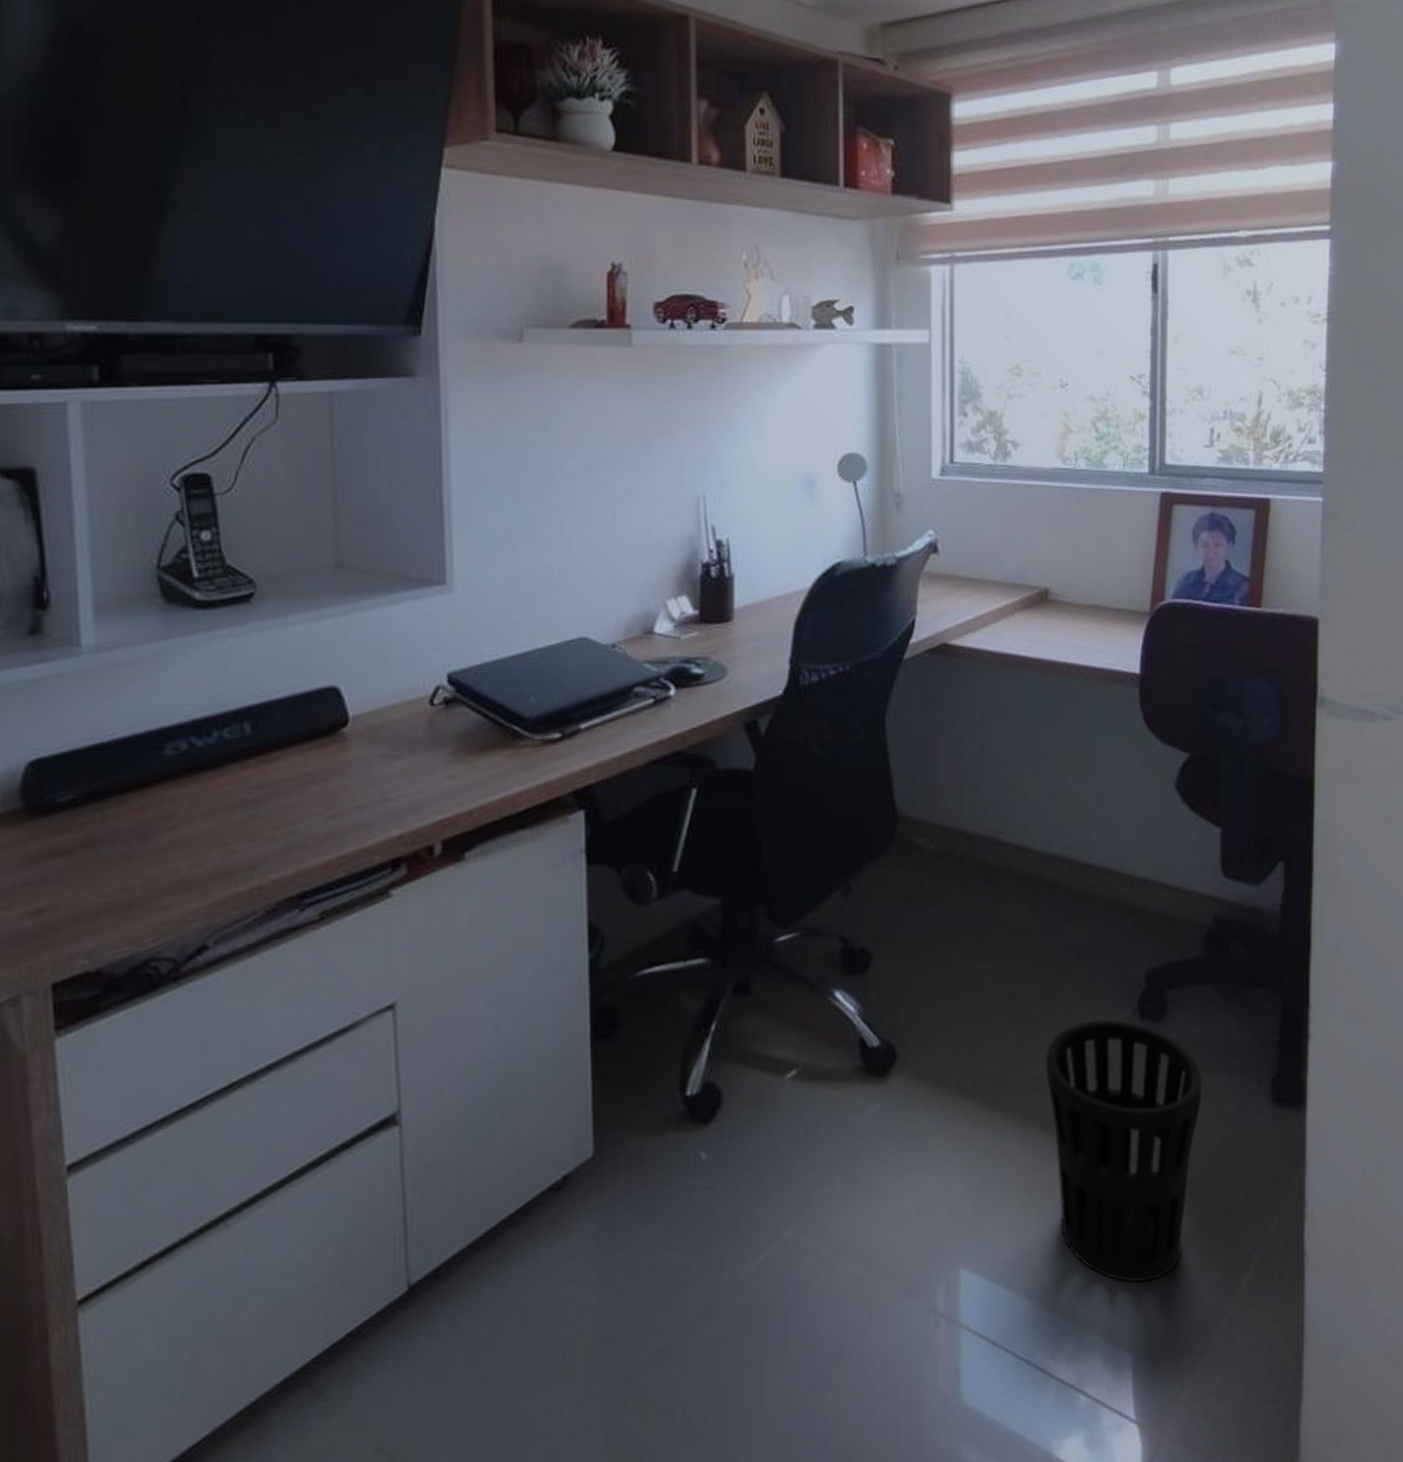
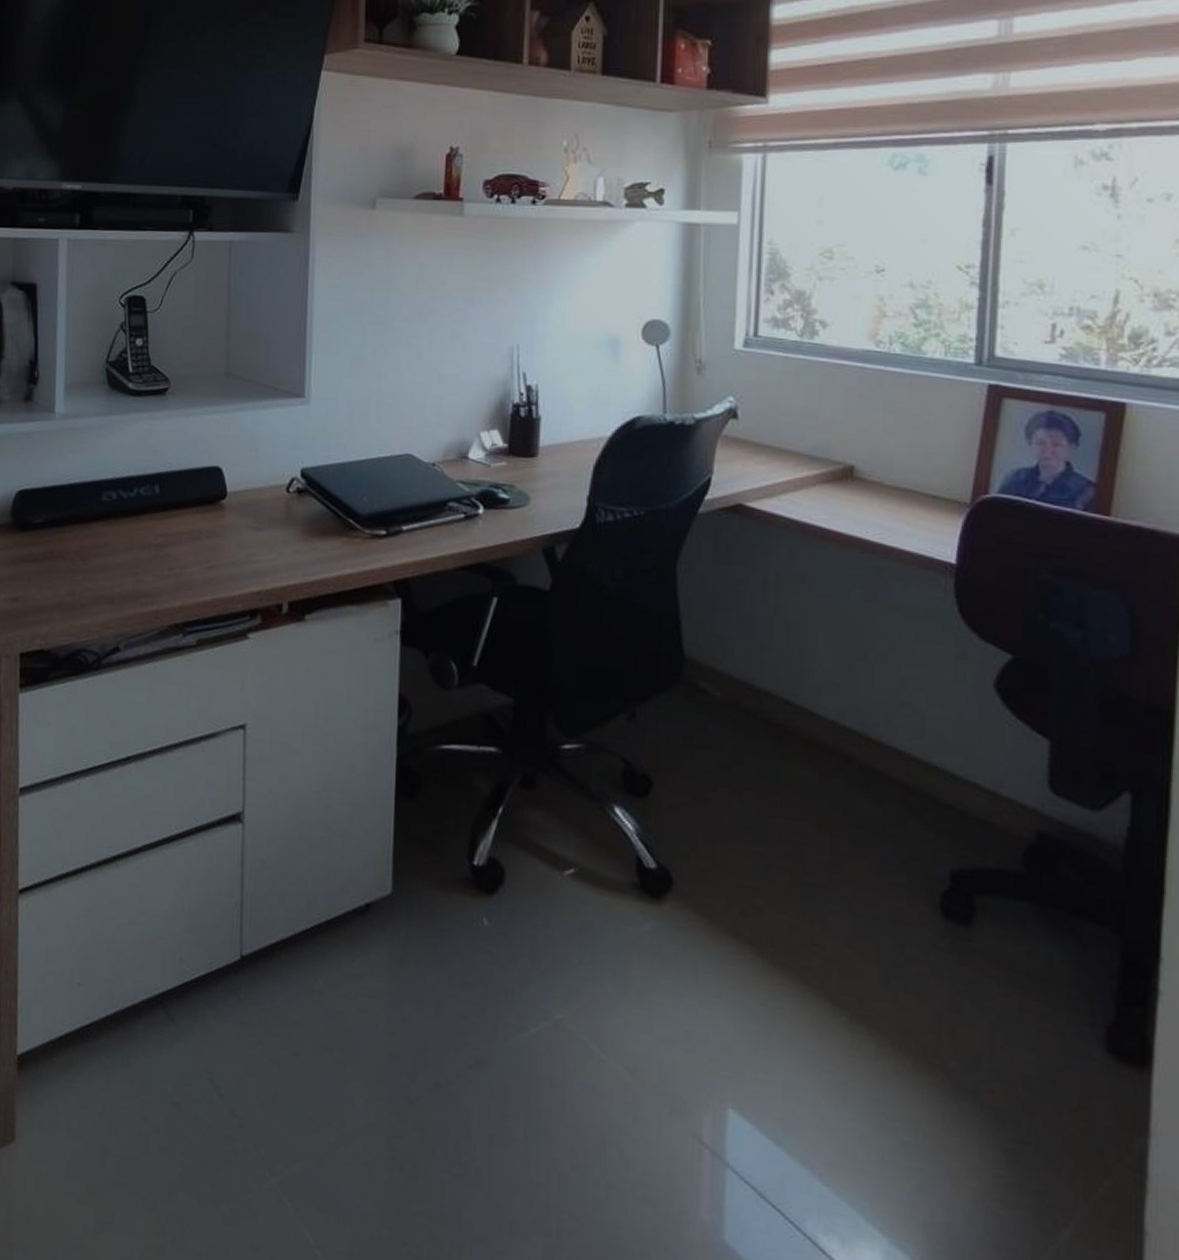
wastebasket: present [1046,1019,1202,1283] -> none [831,902,1016,1196]

